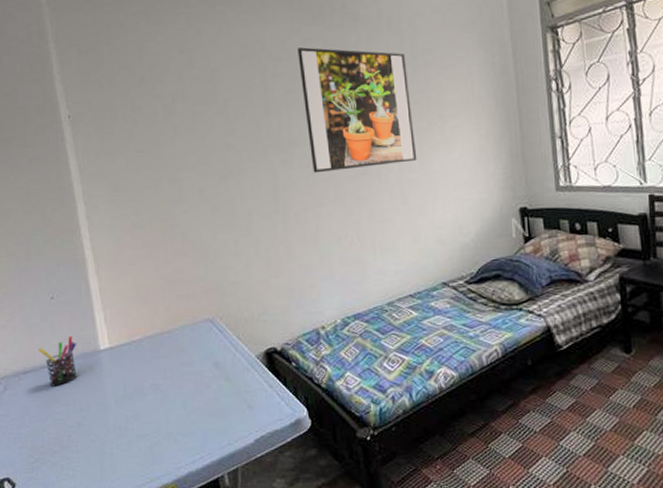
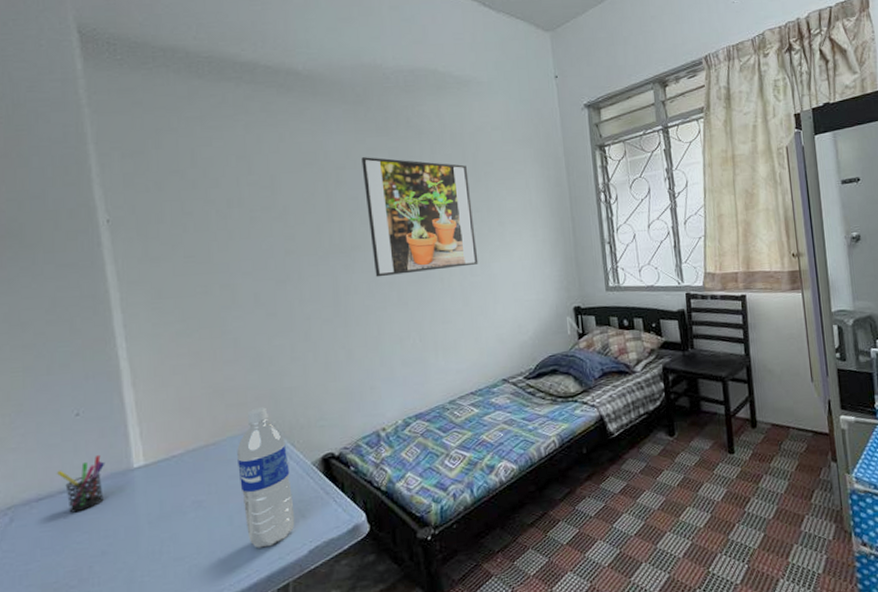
water bottle: none [188,299,242,433] -> present [237,407,295,549]

